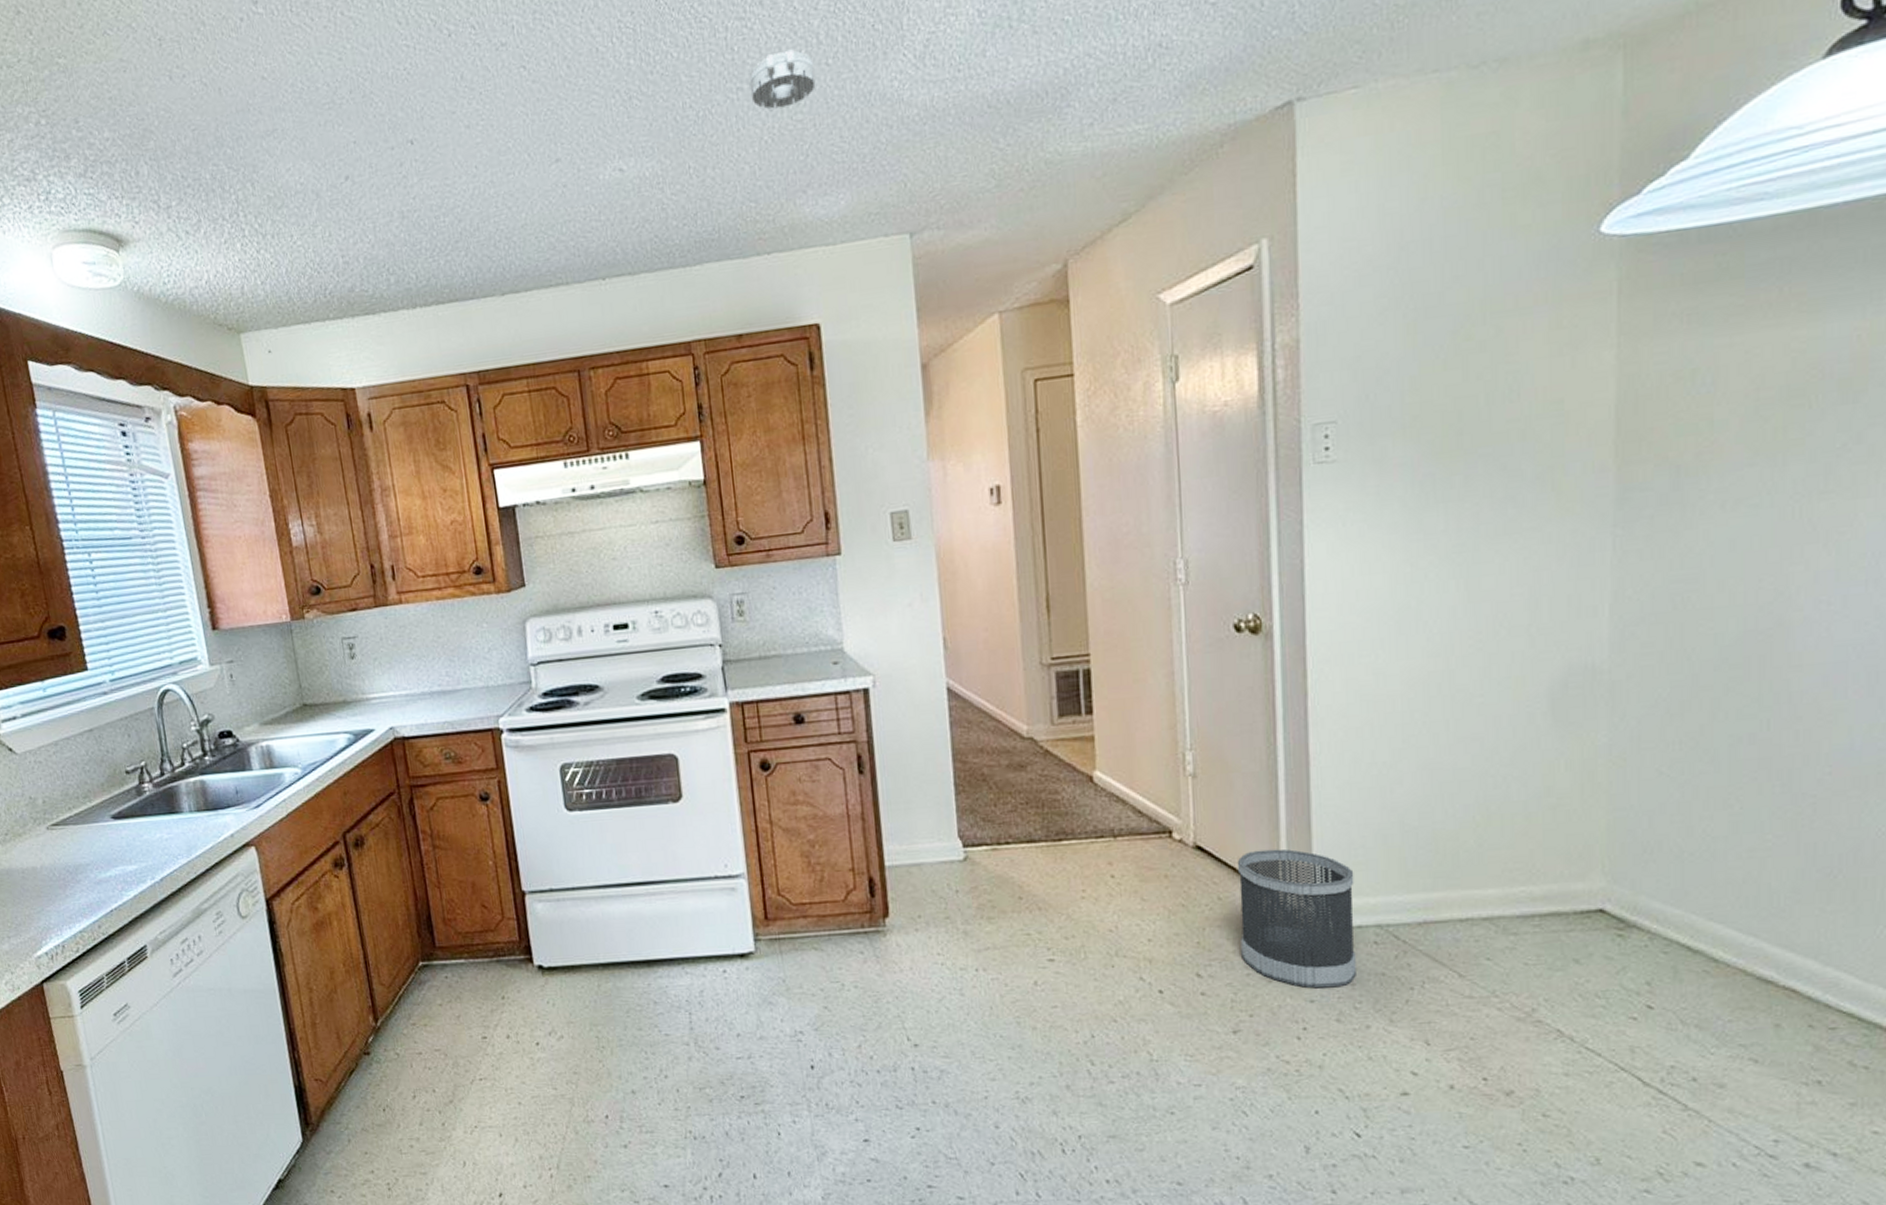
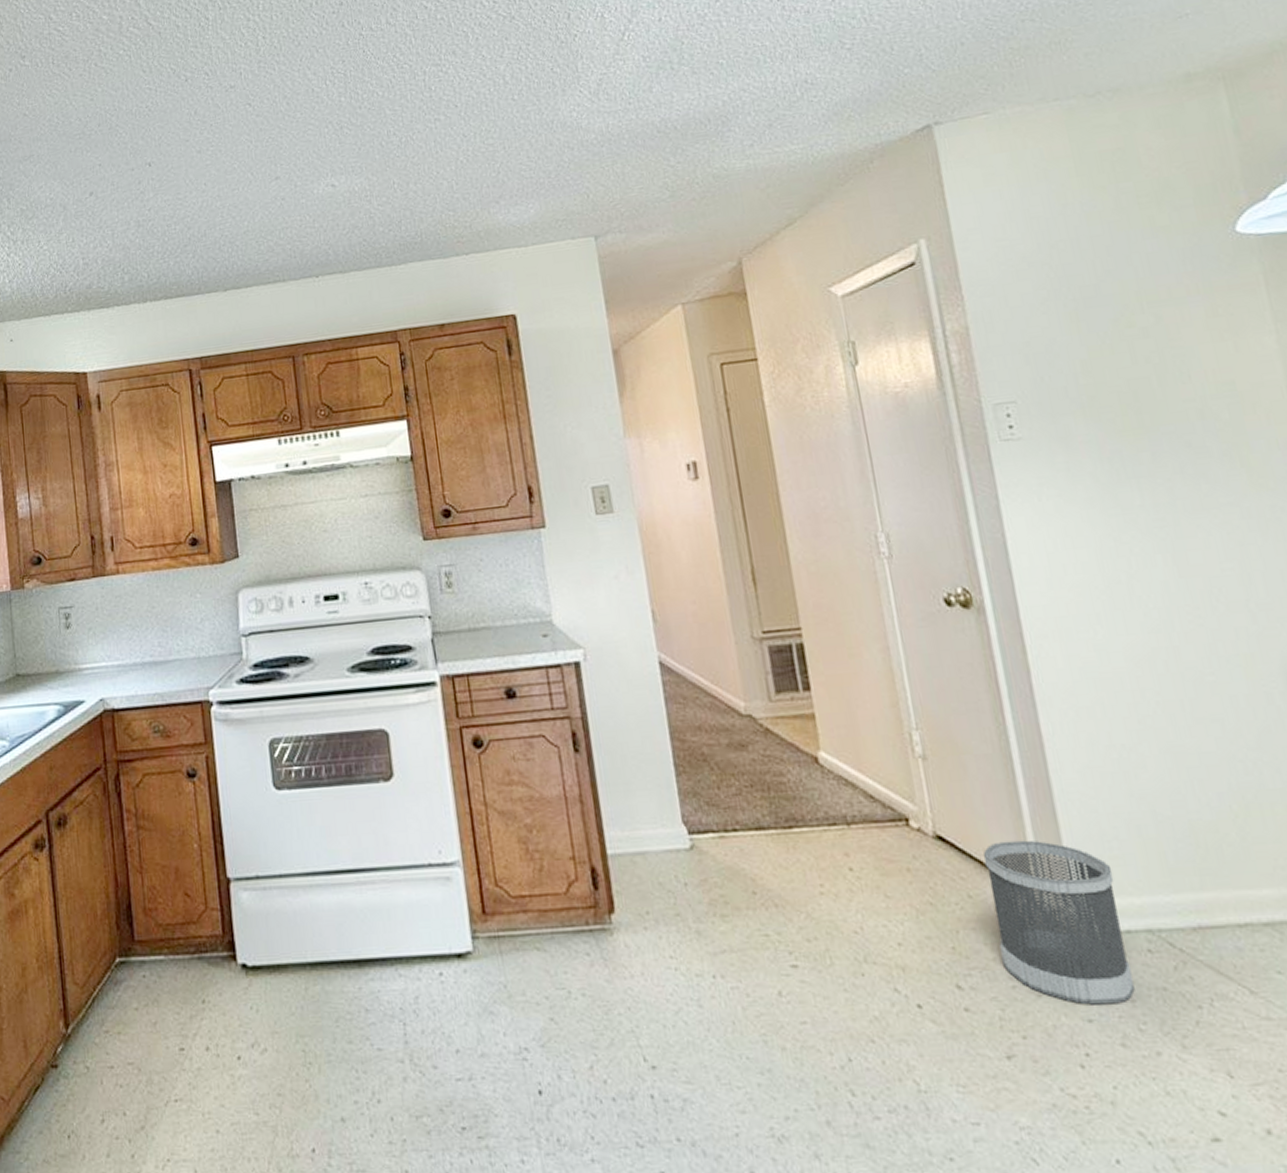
smoke detector: present [749,49,816,110] -> none [445,88,504,136]

